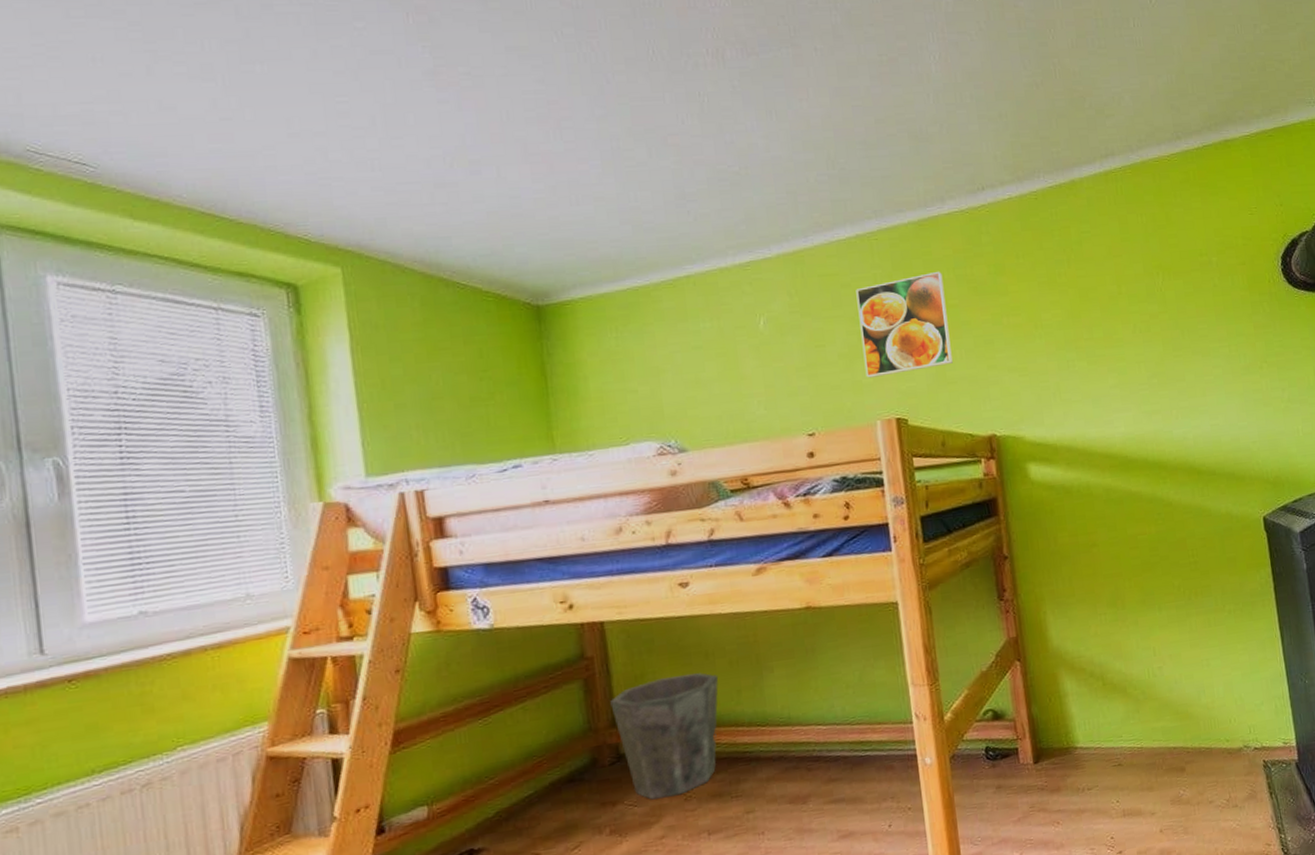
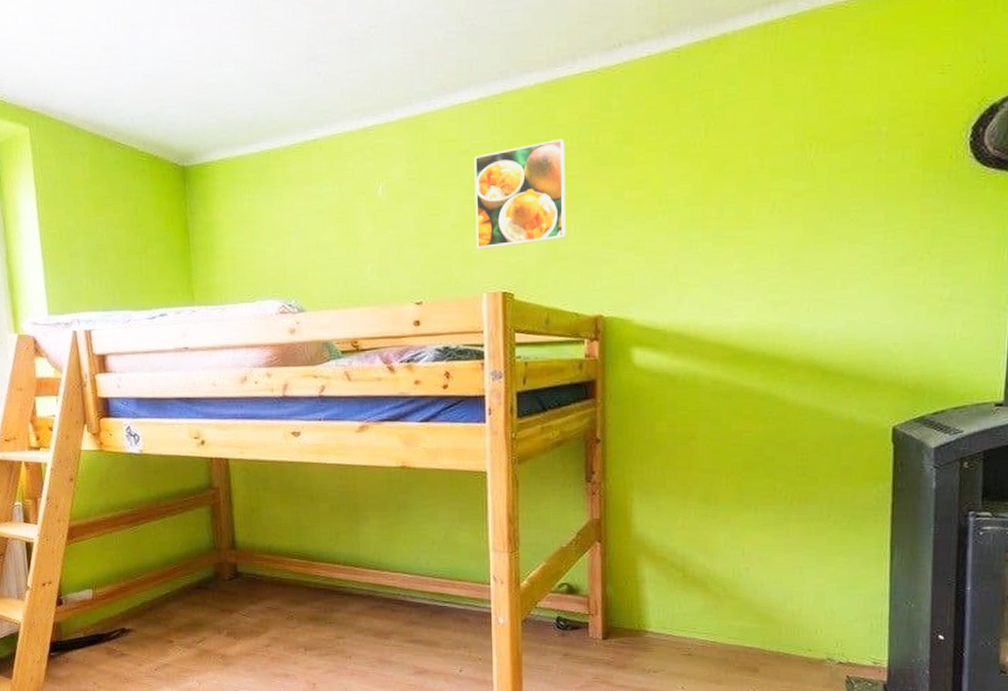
waste bin: present [610,673,719,800] -> none [231,513,321,614]

